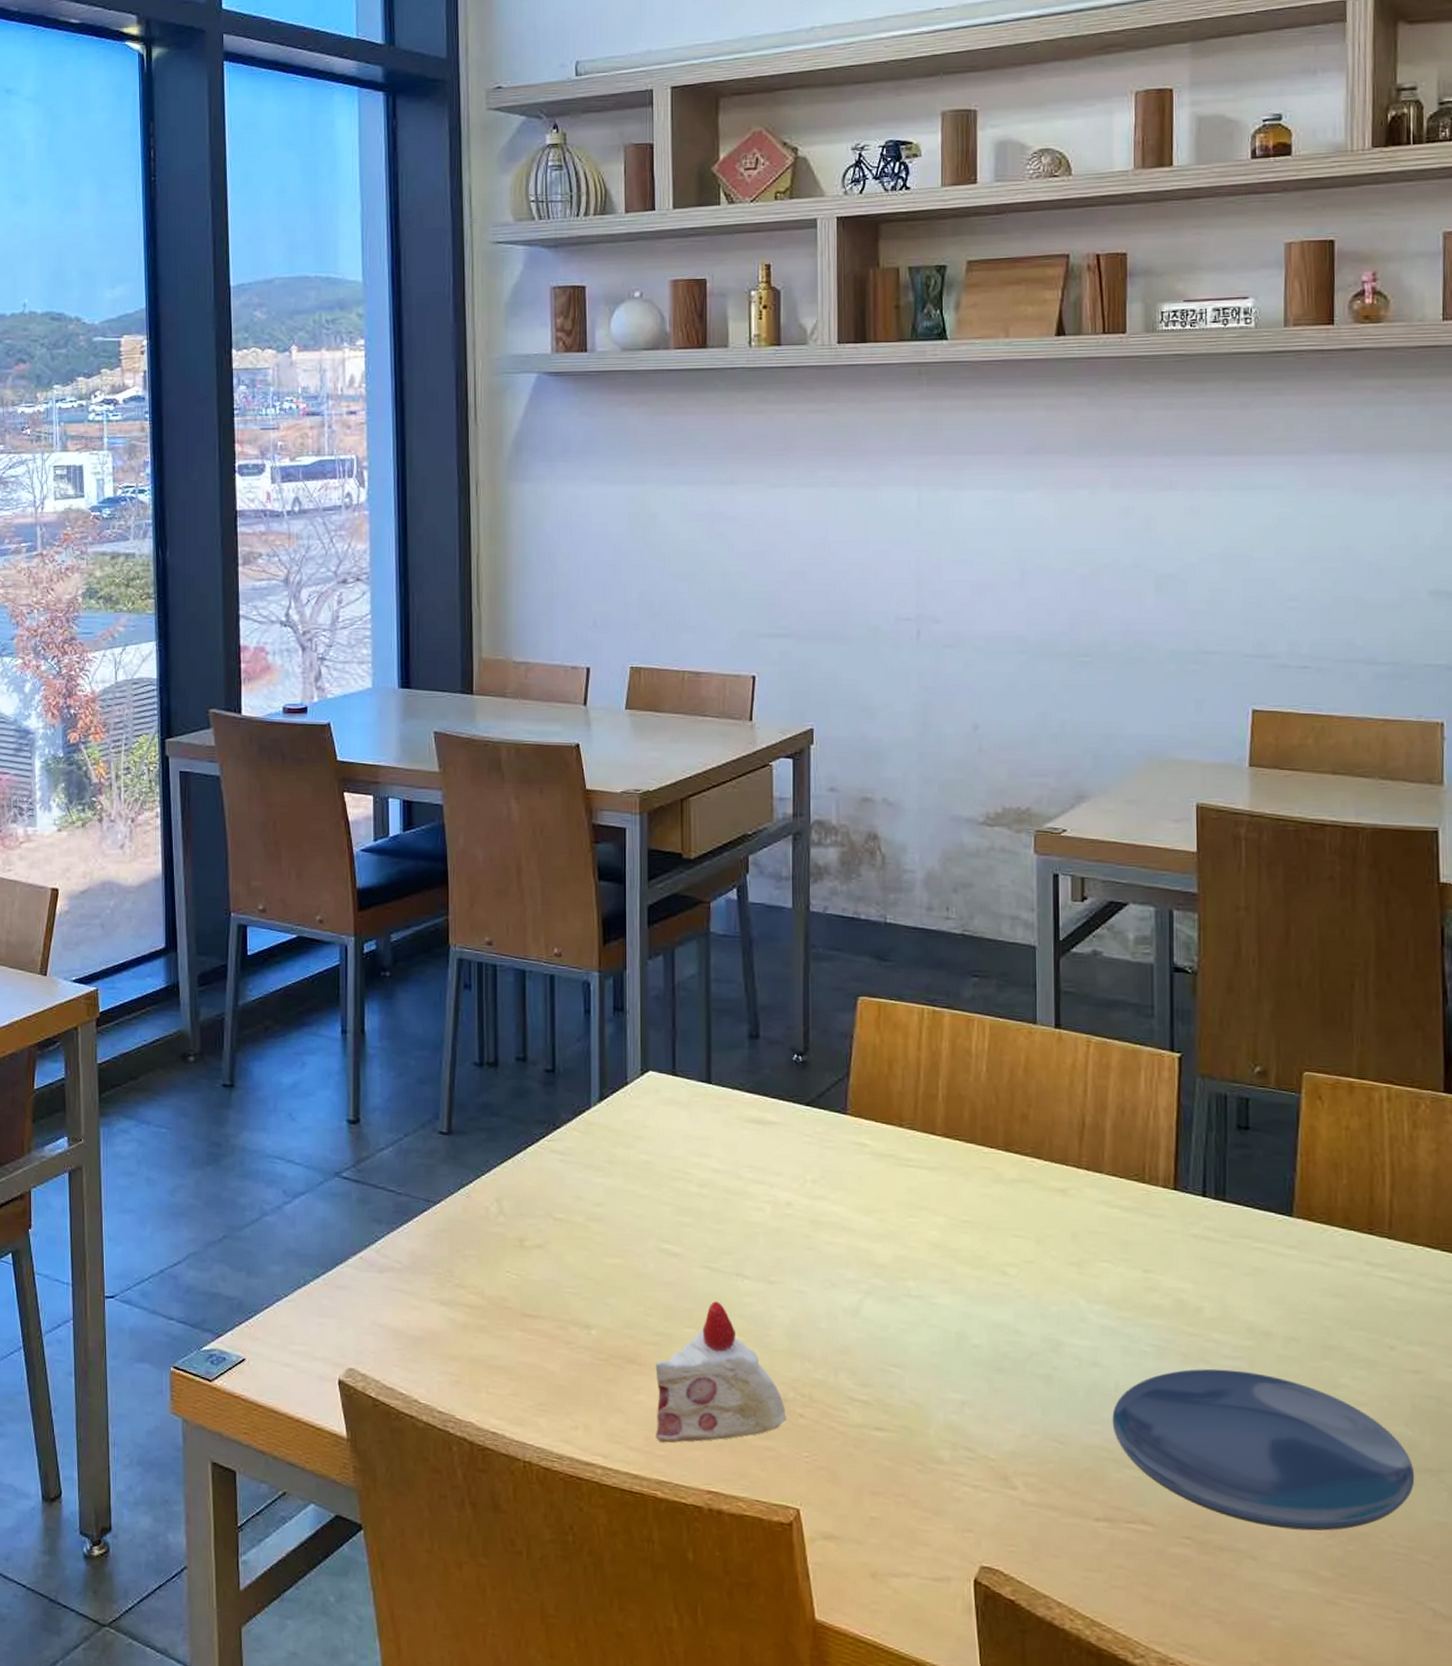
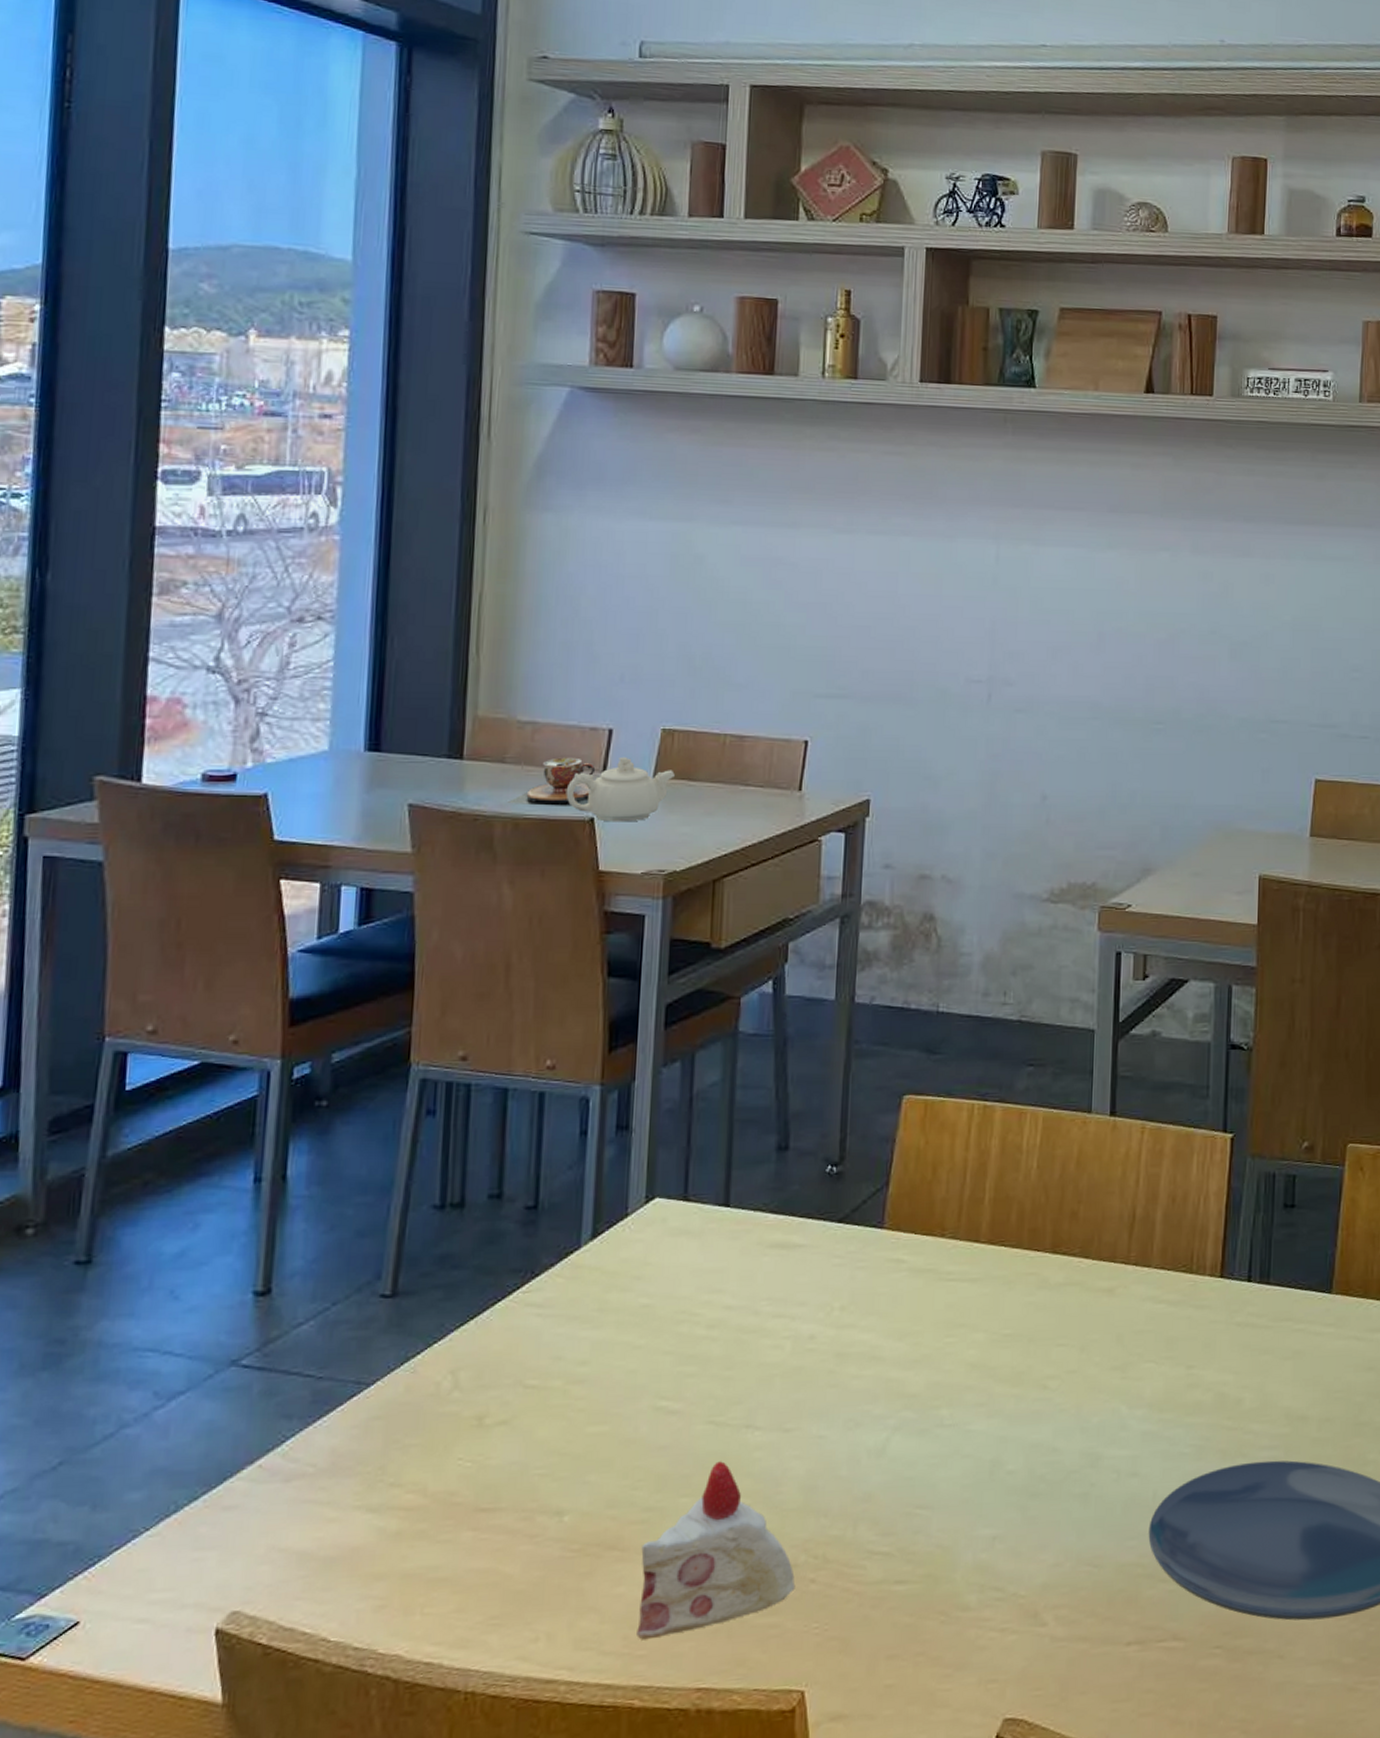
teacup: none [508,692,578,735] -> present [506,757,596,808]
teapot: none [555,691,643,748] -> present [566,756,675,822]

